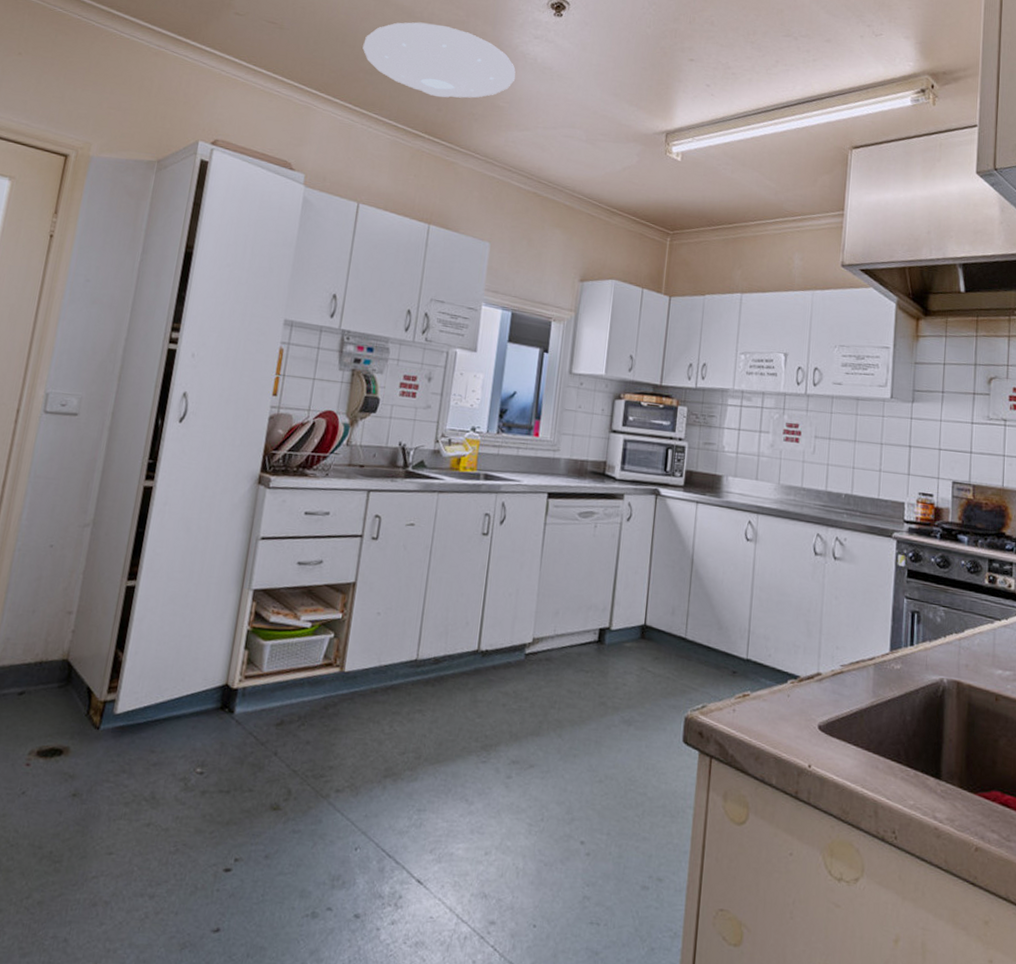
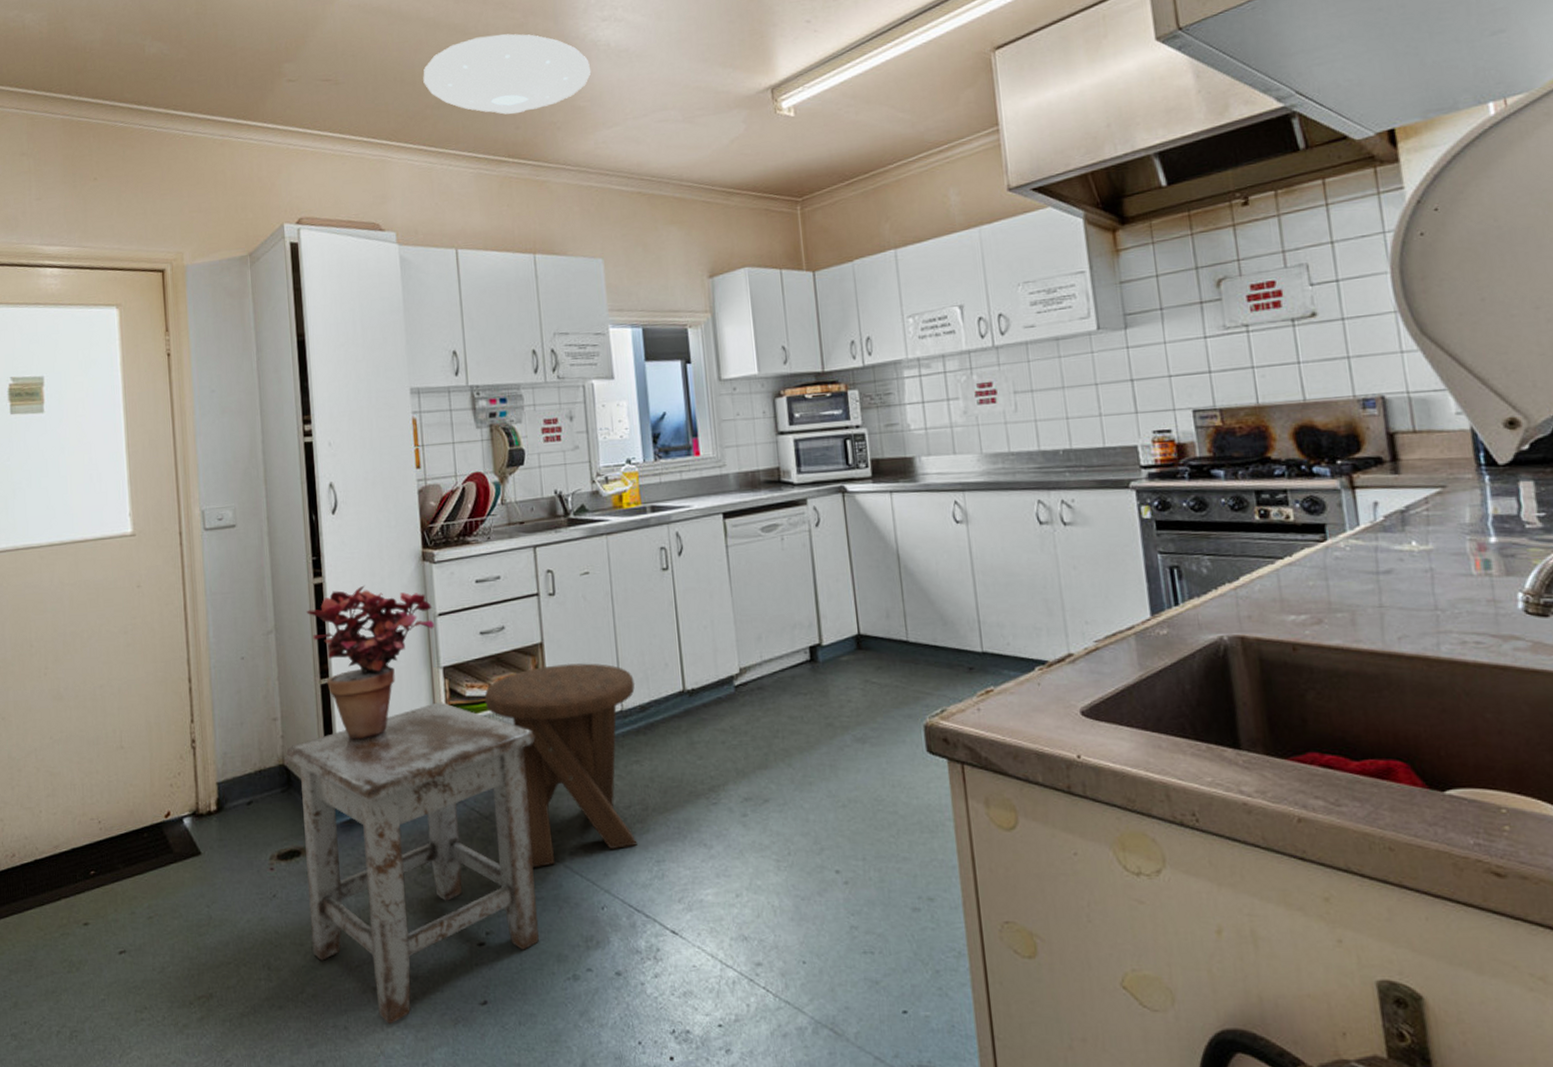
stool: none [50,622,329,942] -> present [286,702,539,1025]
potted plant: none [129,496,257,646] -> present [306,585,434,739]
music stool: none [286,605,435,800] -> present [484,663,638,867]

